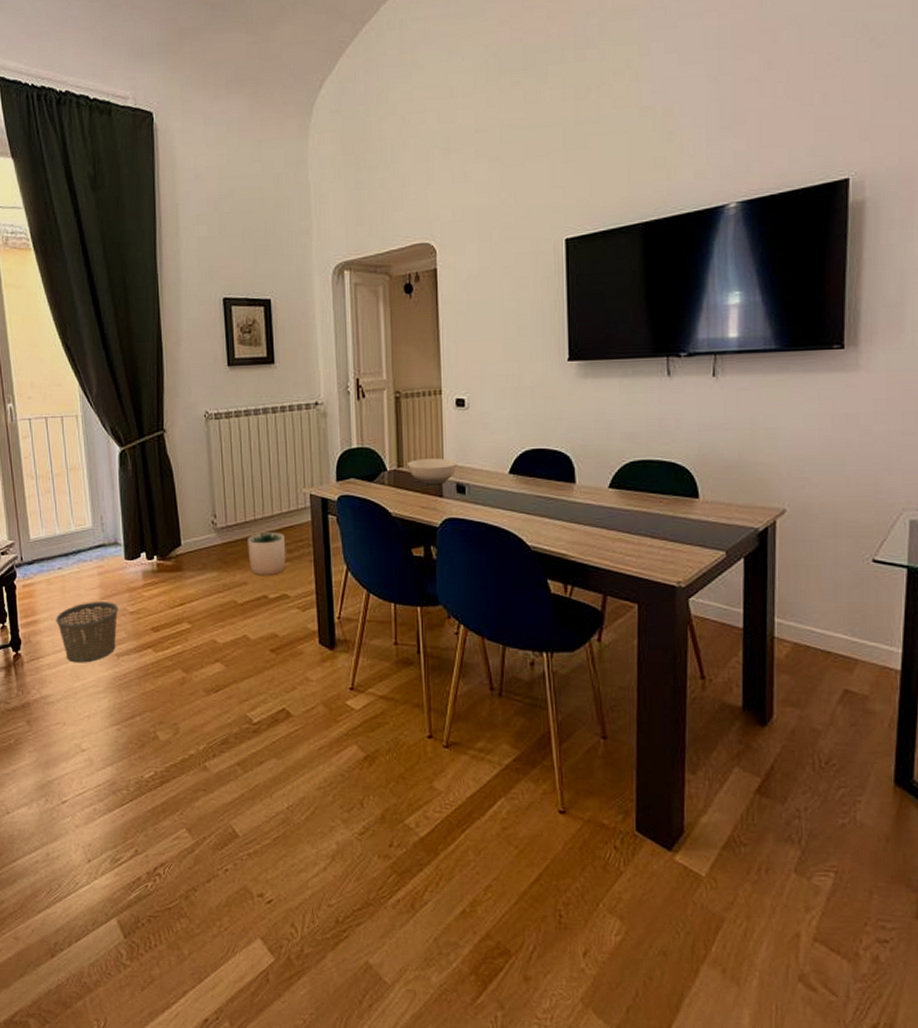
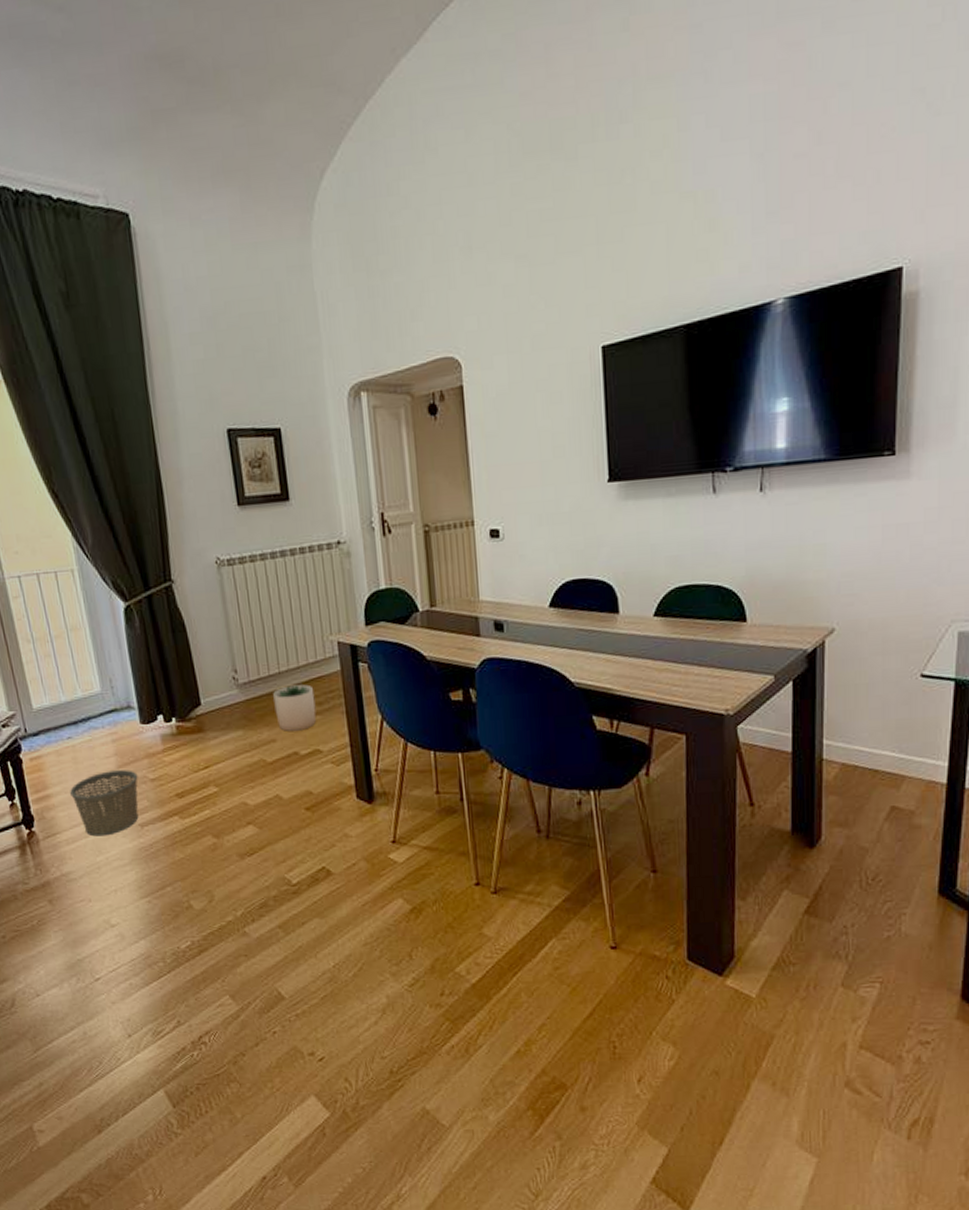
bowl: present [408,458,457,484] -> none [441,594,494,624]

